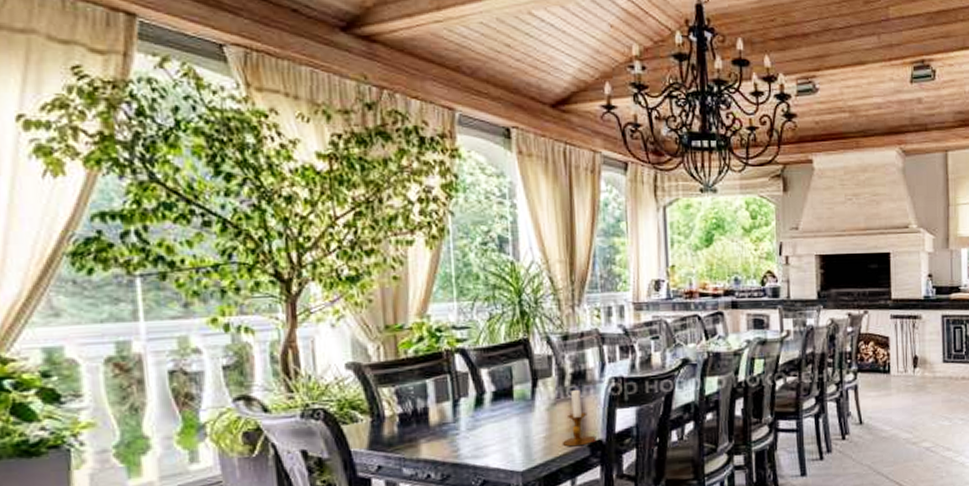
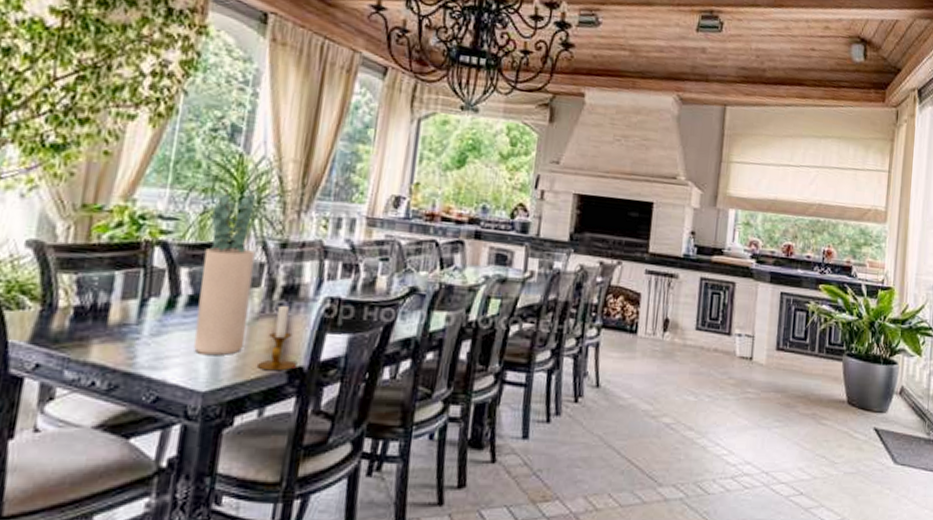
vase: none [497,284,547,441] -> present [192,181,259,356]

